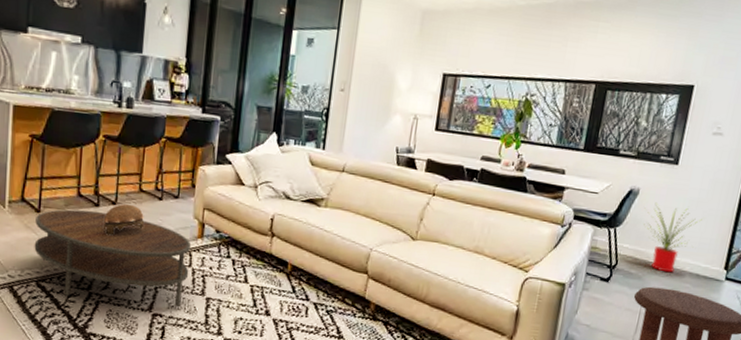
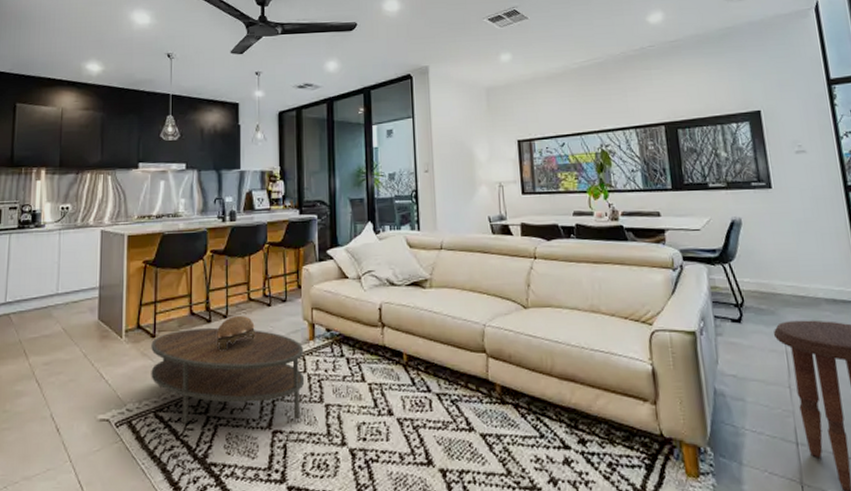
house plant: present [644,202,703,273] -> none [752,229,817,303]

